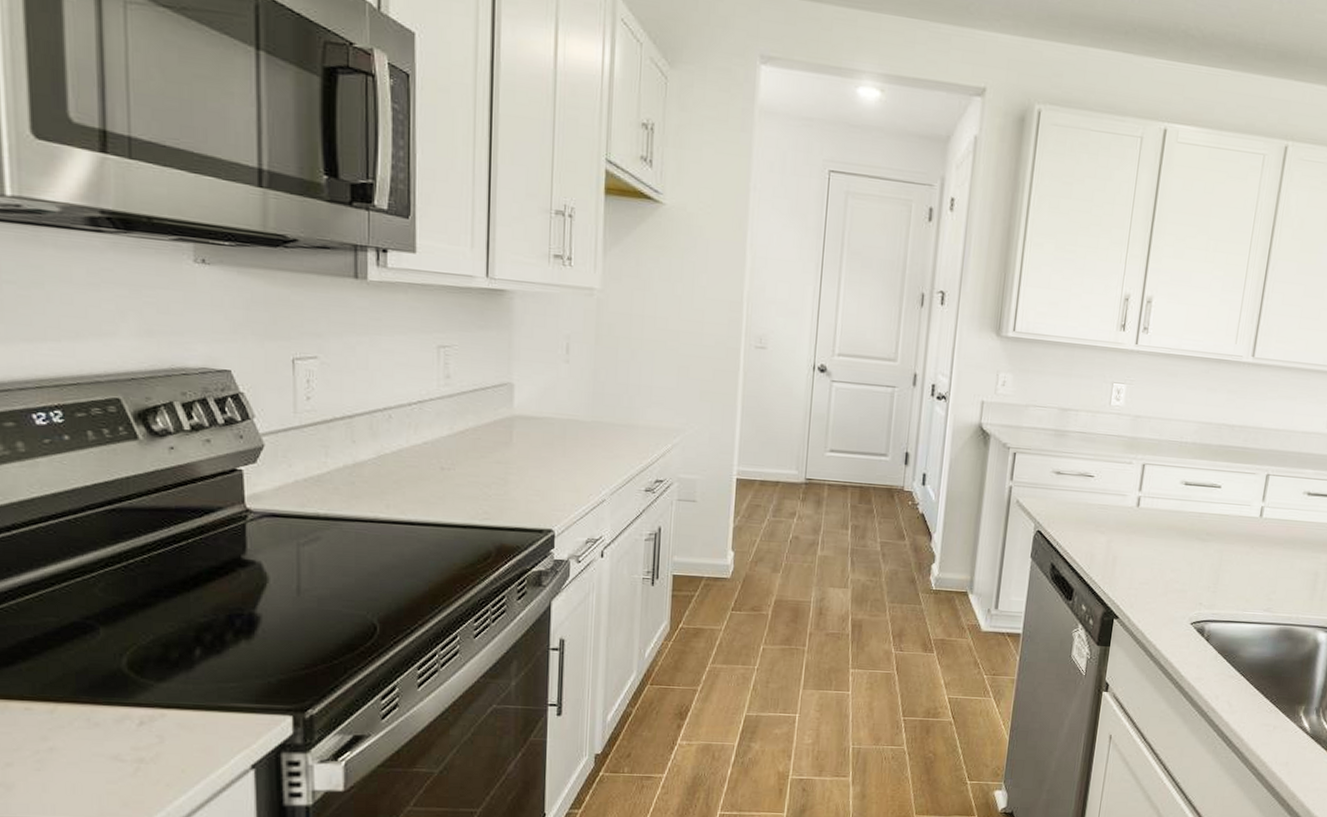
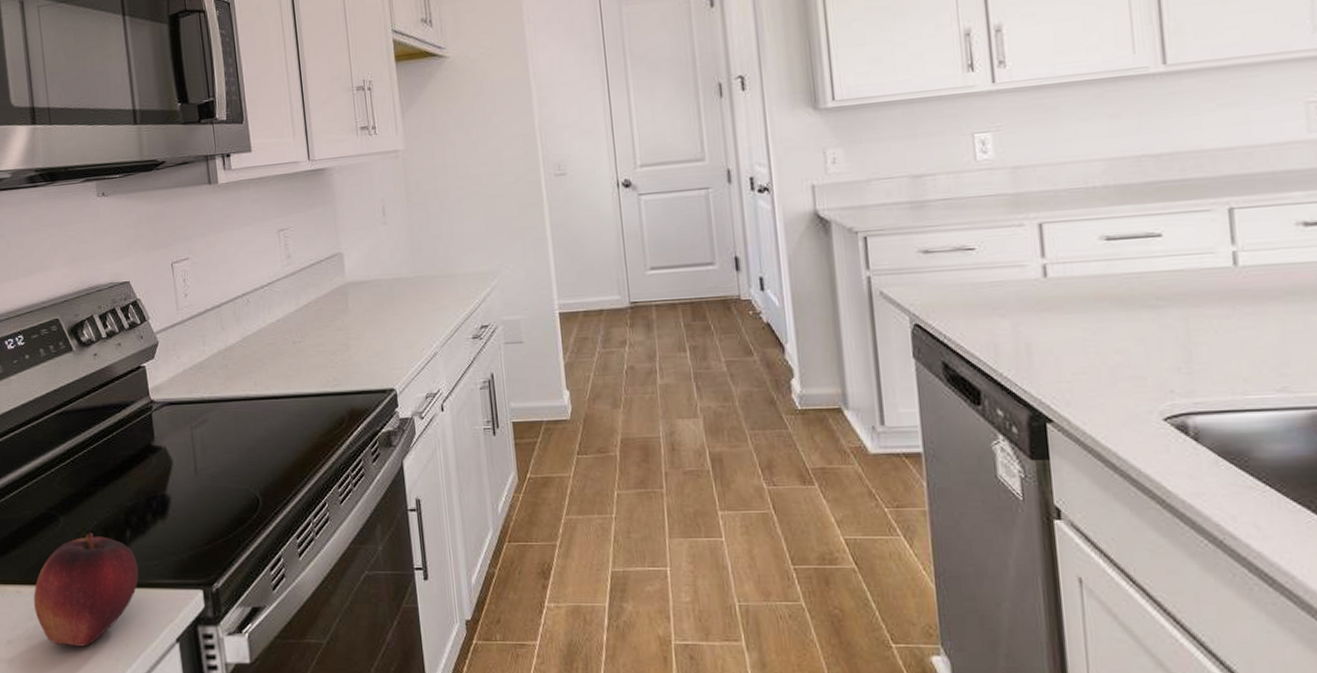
fruit: none [50,648,208,772] -> present [33,532,139,647]

